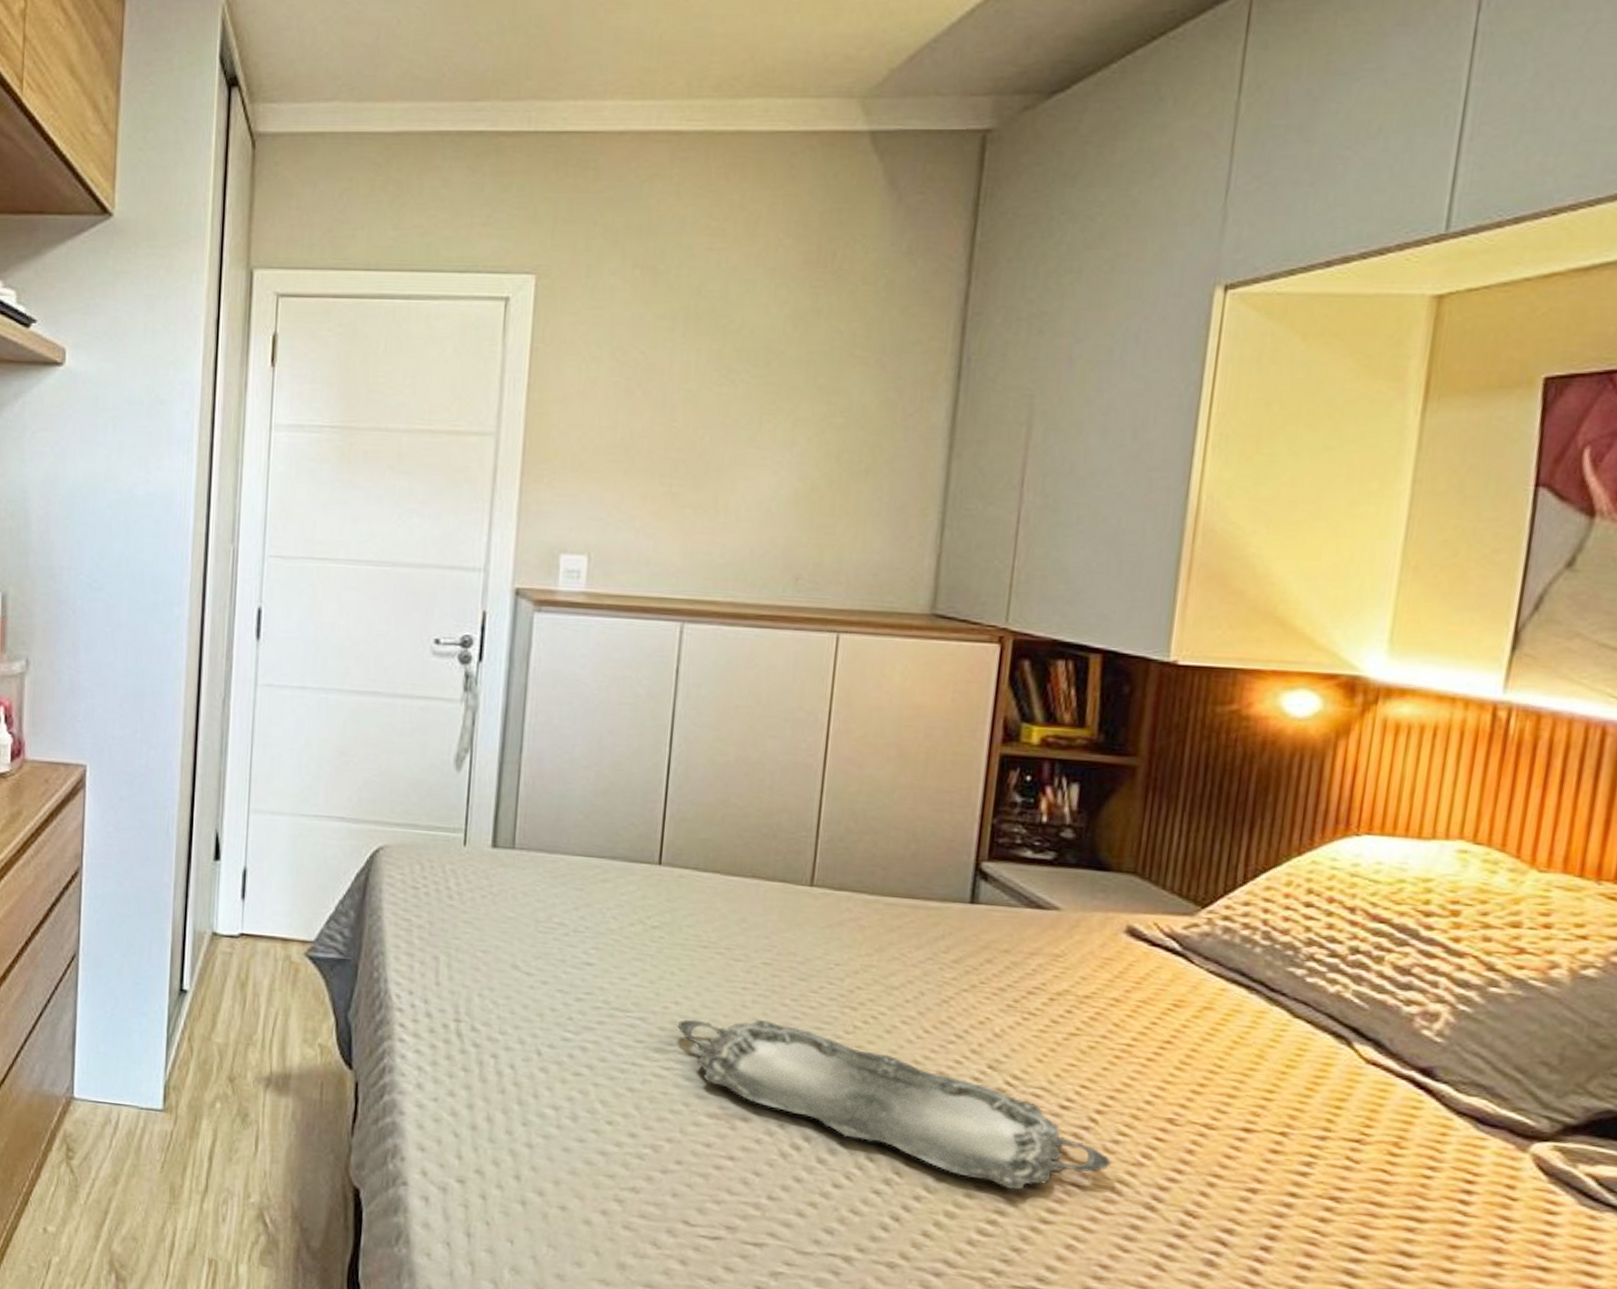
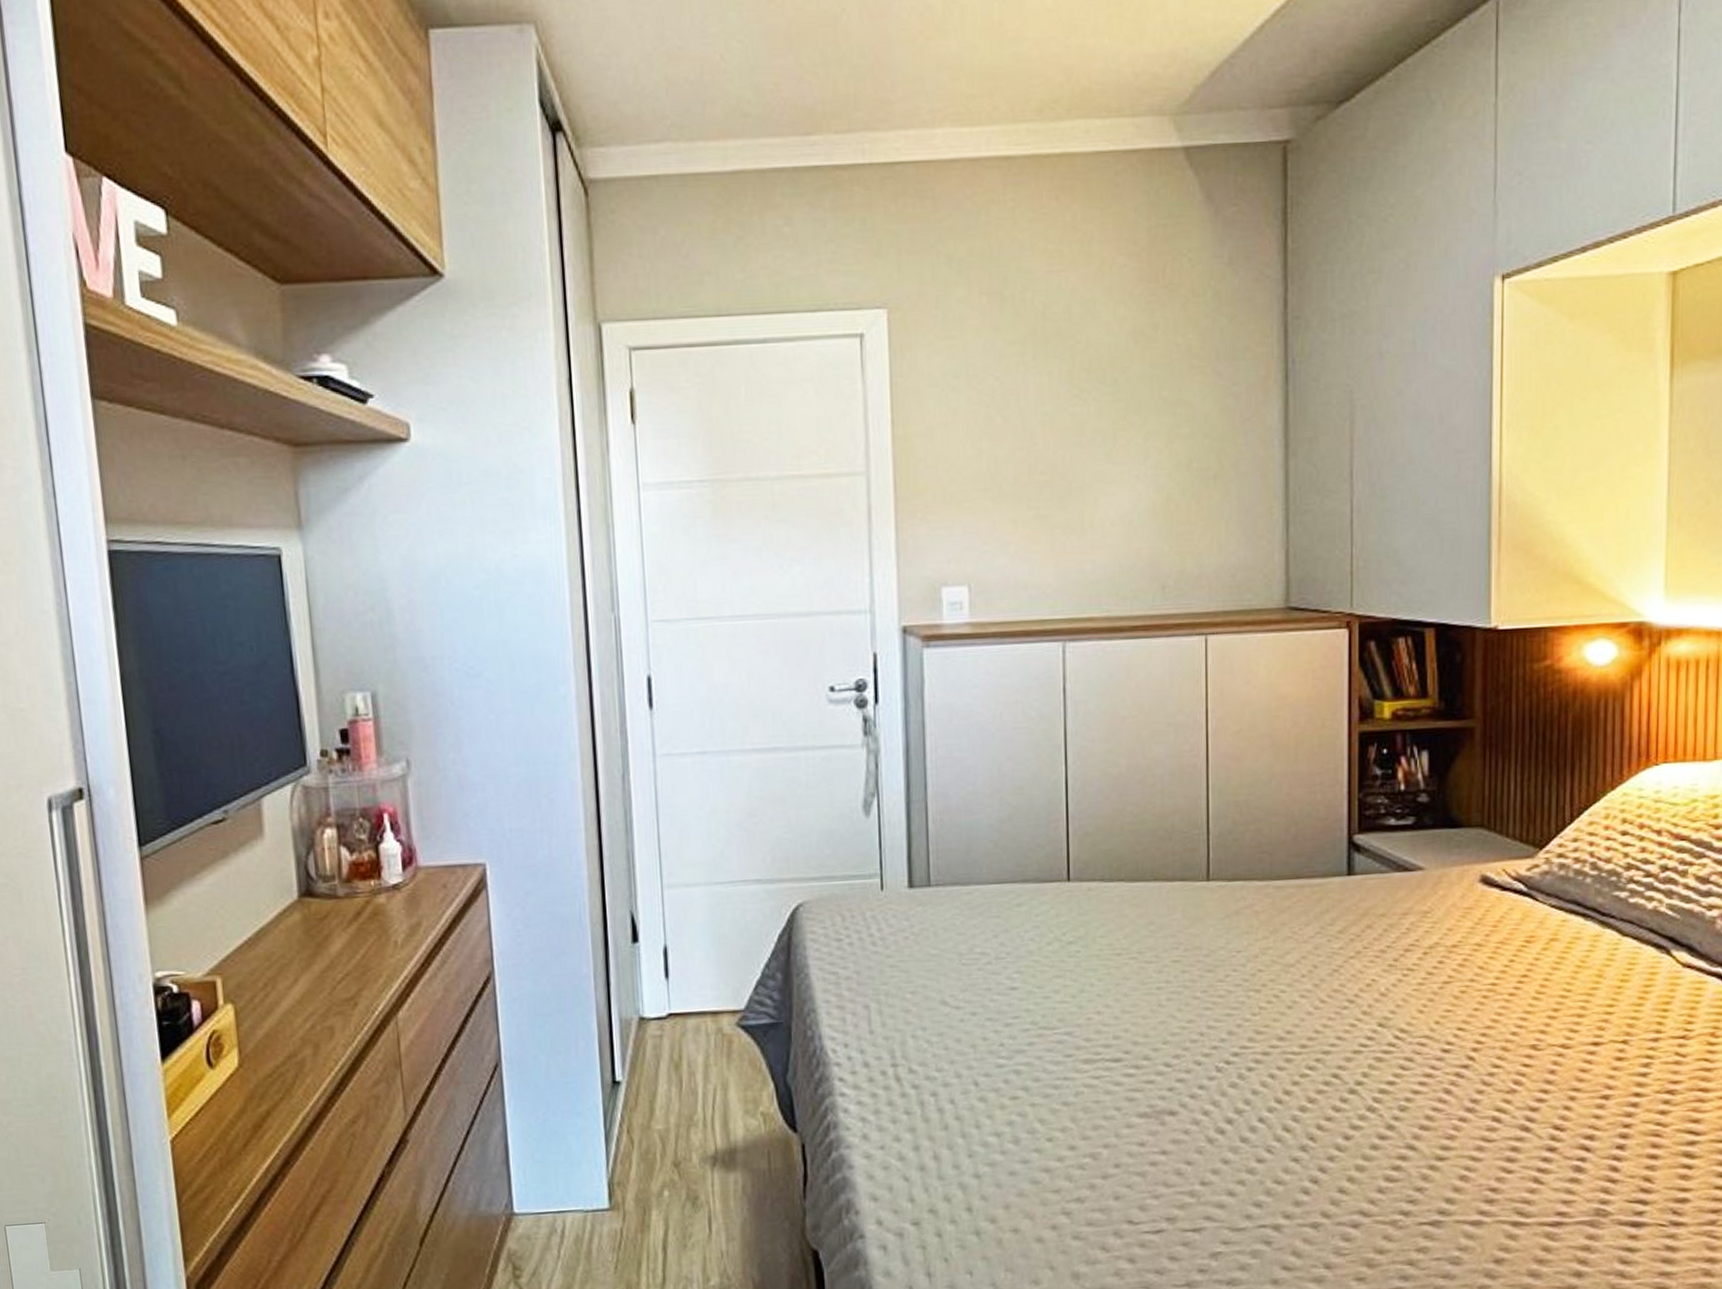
serving tray: present [677,1019,1111,1191] -> none [1101,1015,1490,1135]

